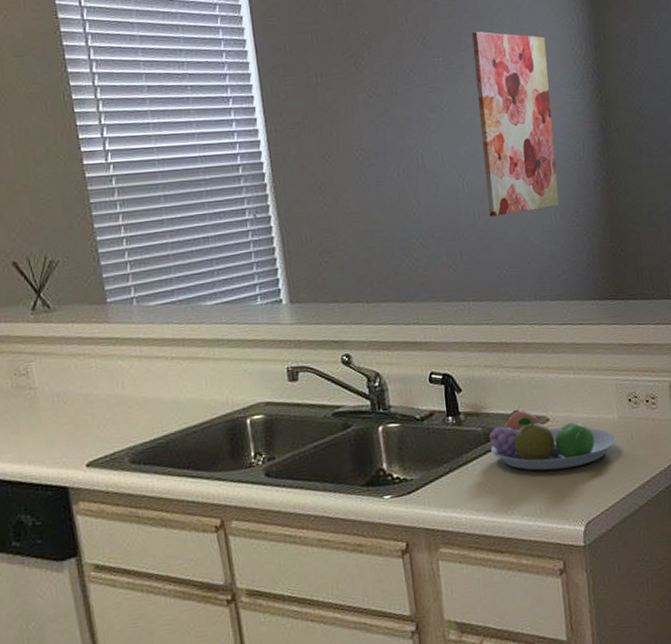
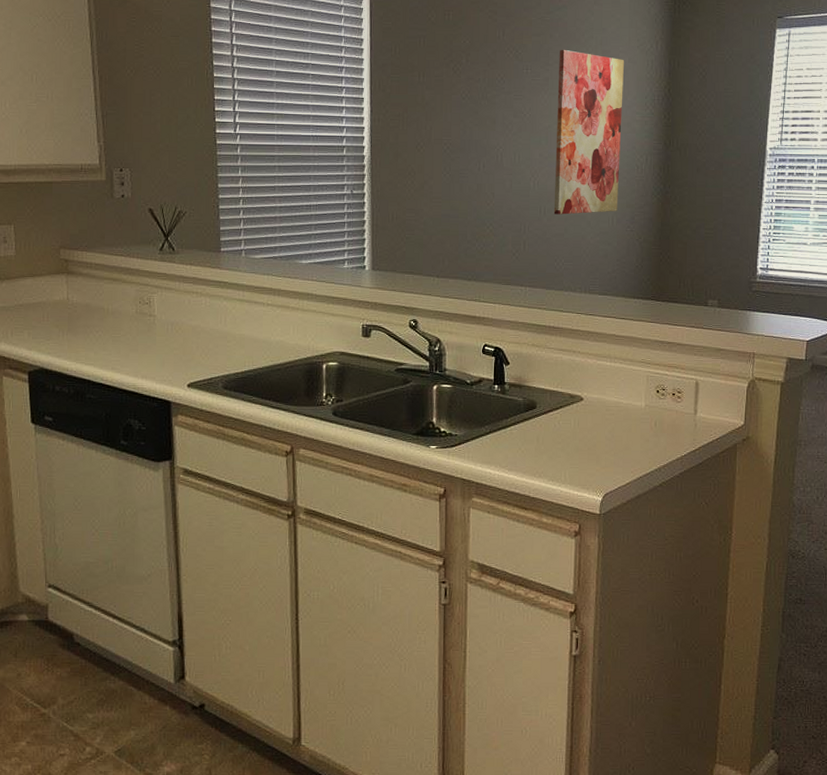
fruit bowl: present [488,409,617,471] -> none [527,386,642,444]

